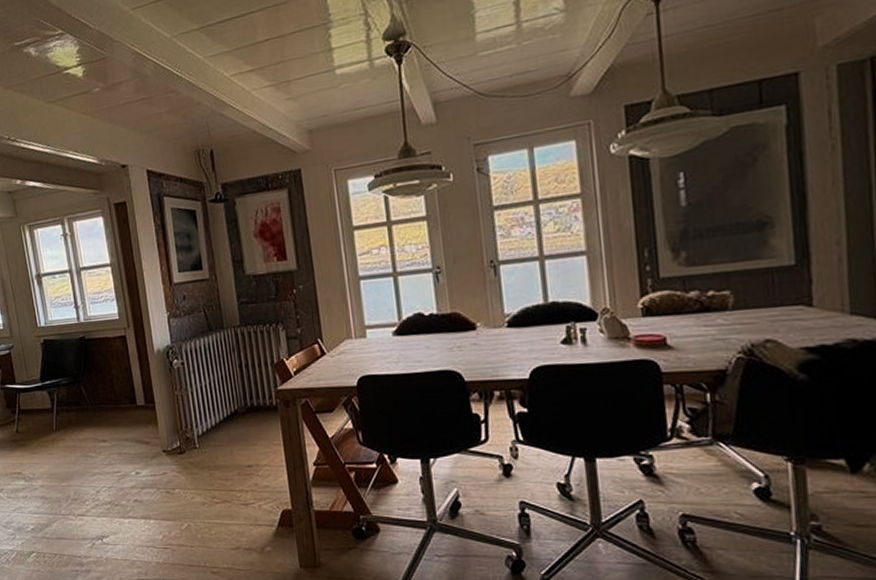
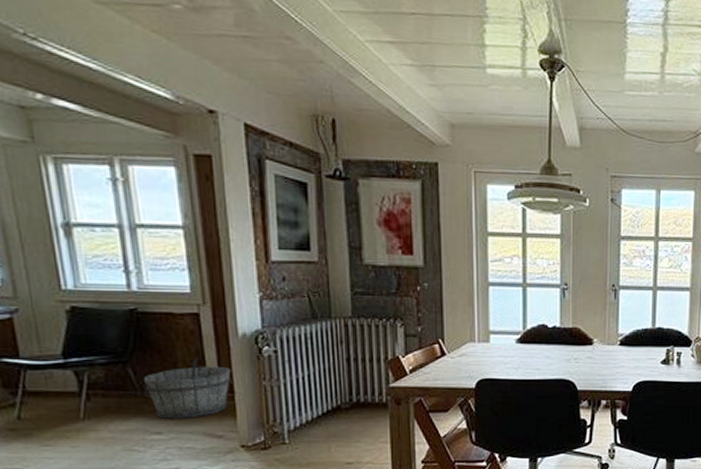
wooden bucket: none [91,374,153,428] -> present [142,358,232,419]

